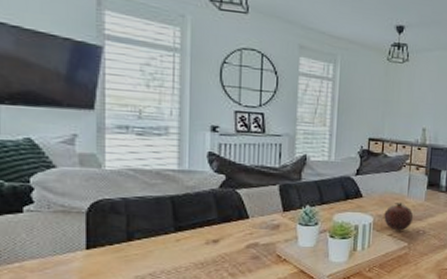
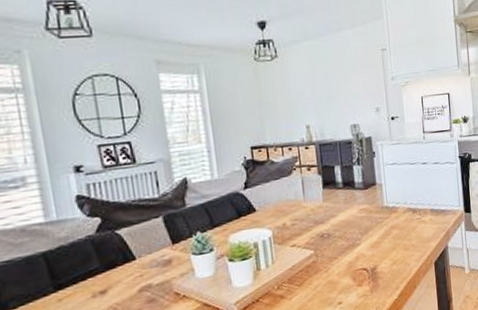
fruit: present [384,202,414,231] -> none [282,208,315,240]

